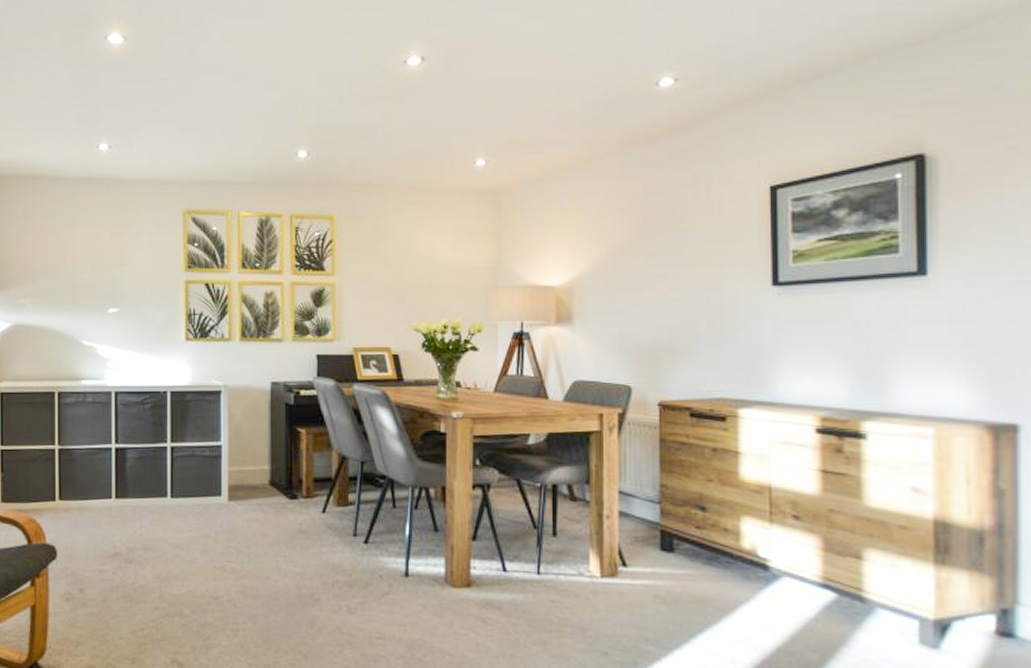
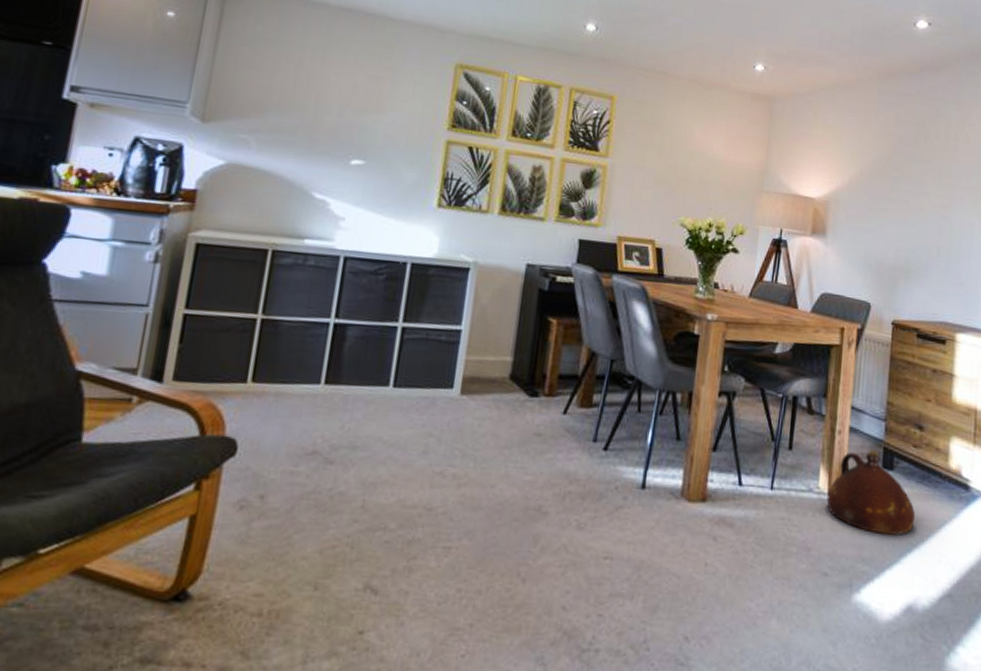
ceramic jug: none [600,533,705,616] -> present [826,449,916,535]

